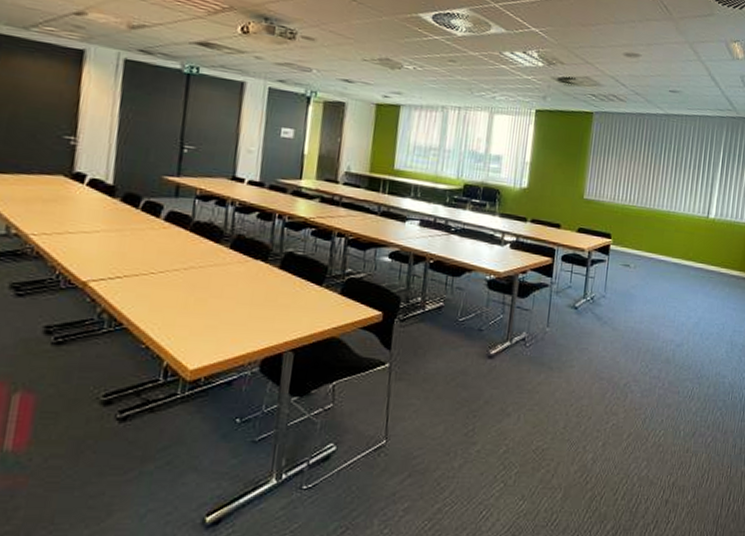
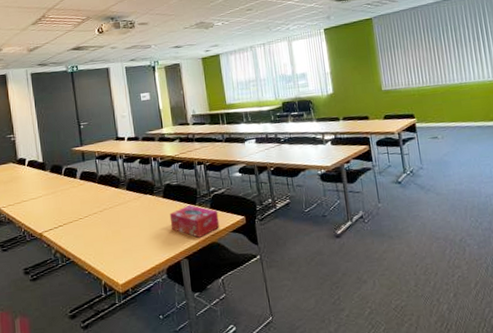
tissue box: none [281,285,349,328] -> present [169,205,220,238]

